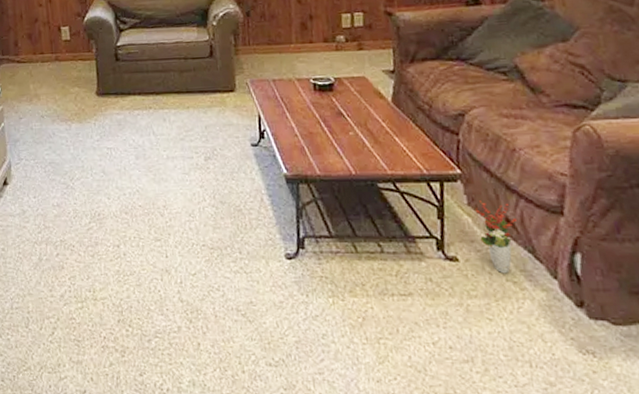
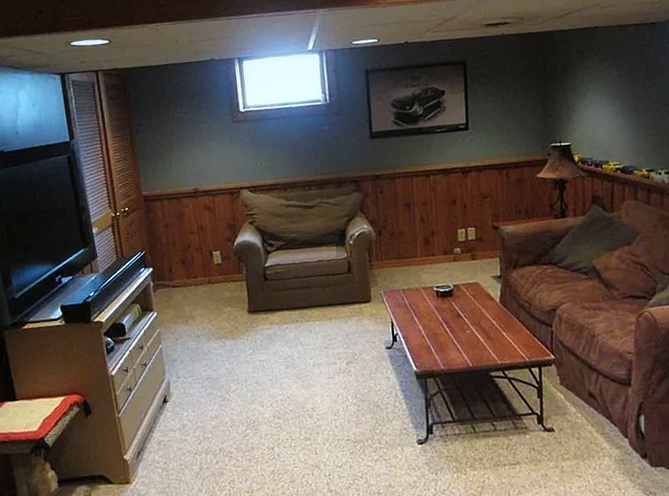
decorative plant: present [475,200,517,274] -> none [566,379,597,438]

